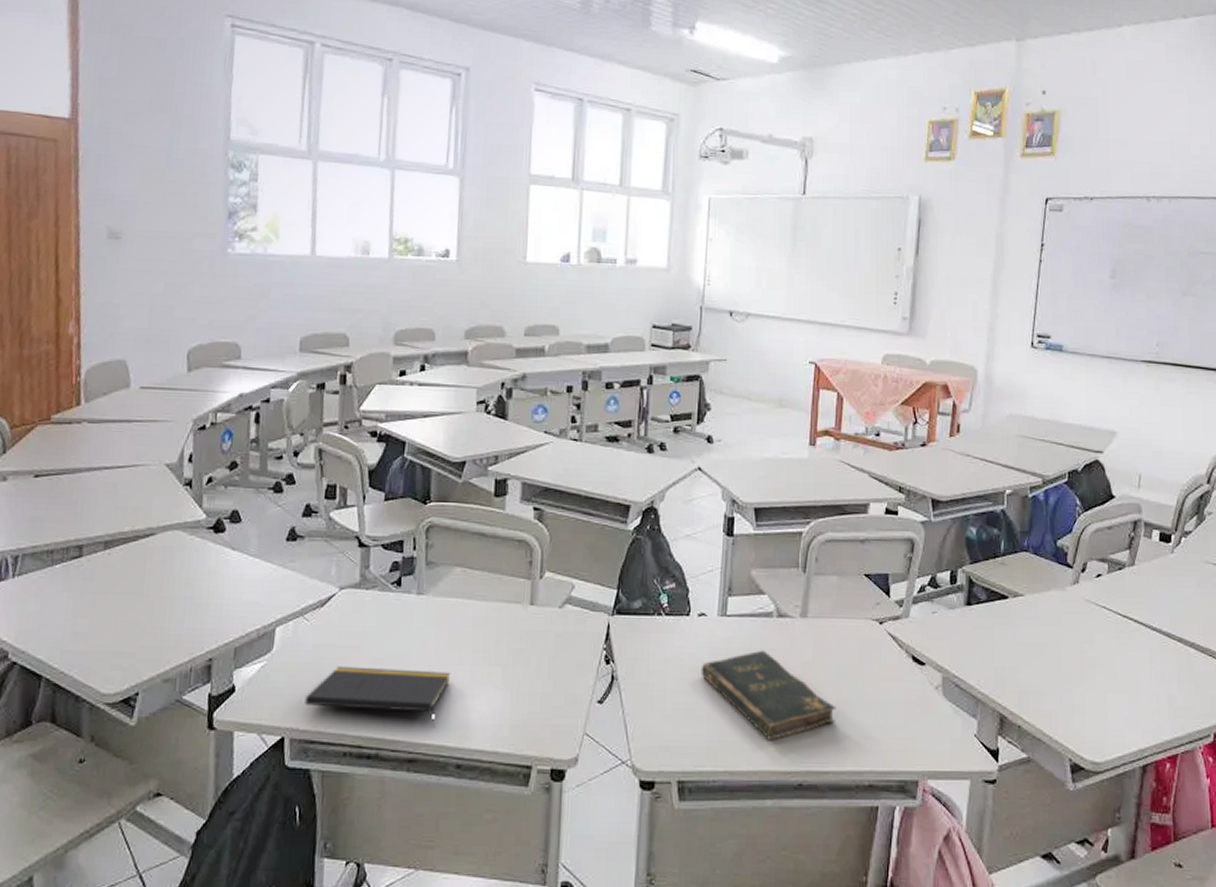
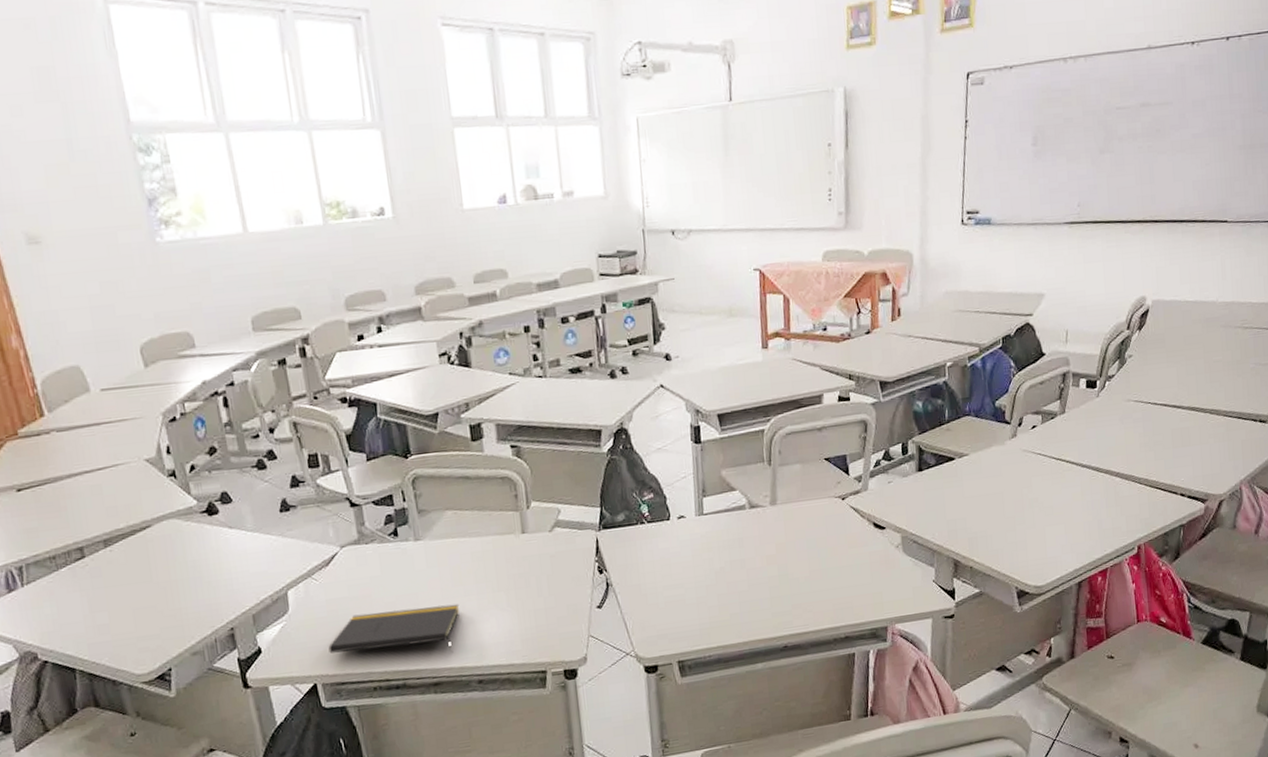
bible: present [700,650,837,741] -> none [686,539,811,615]

